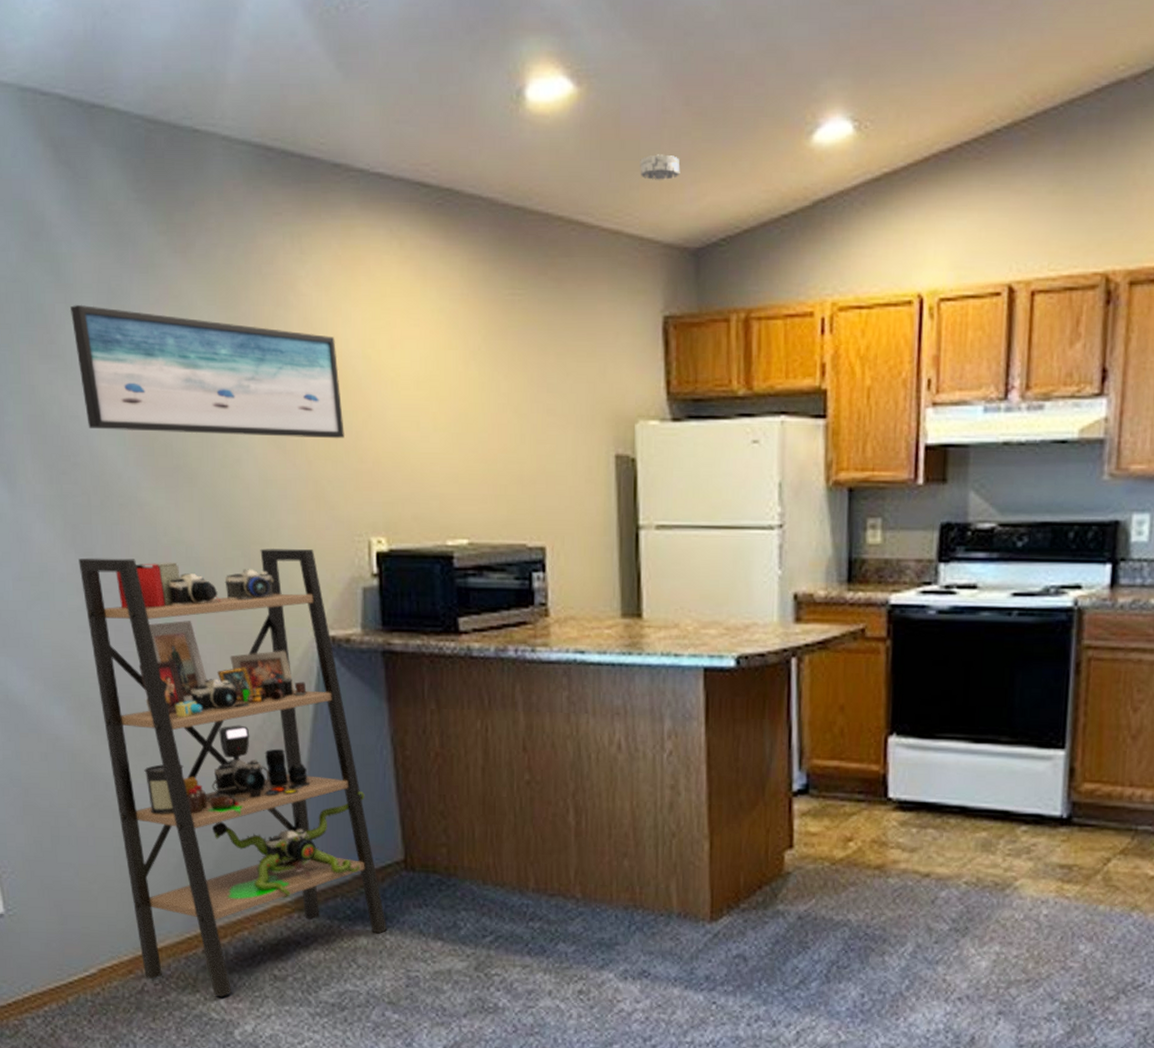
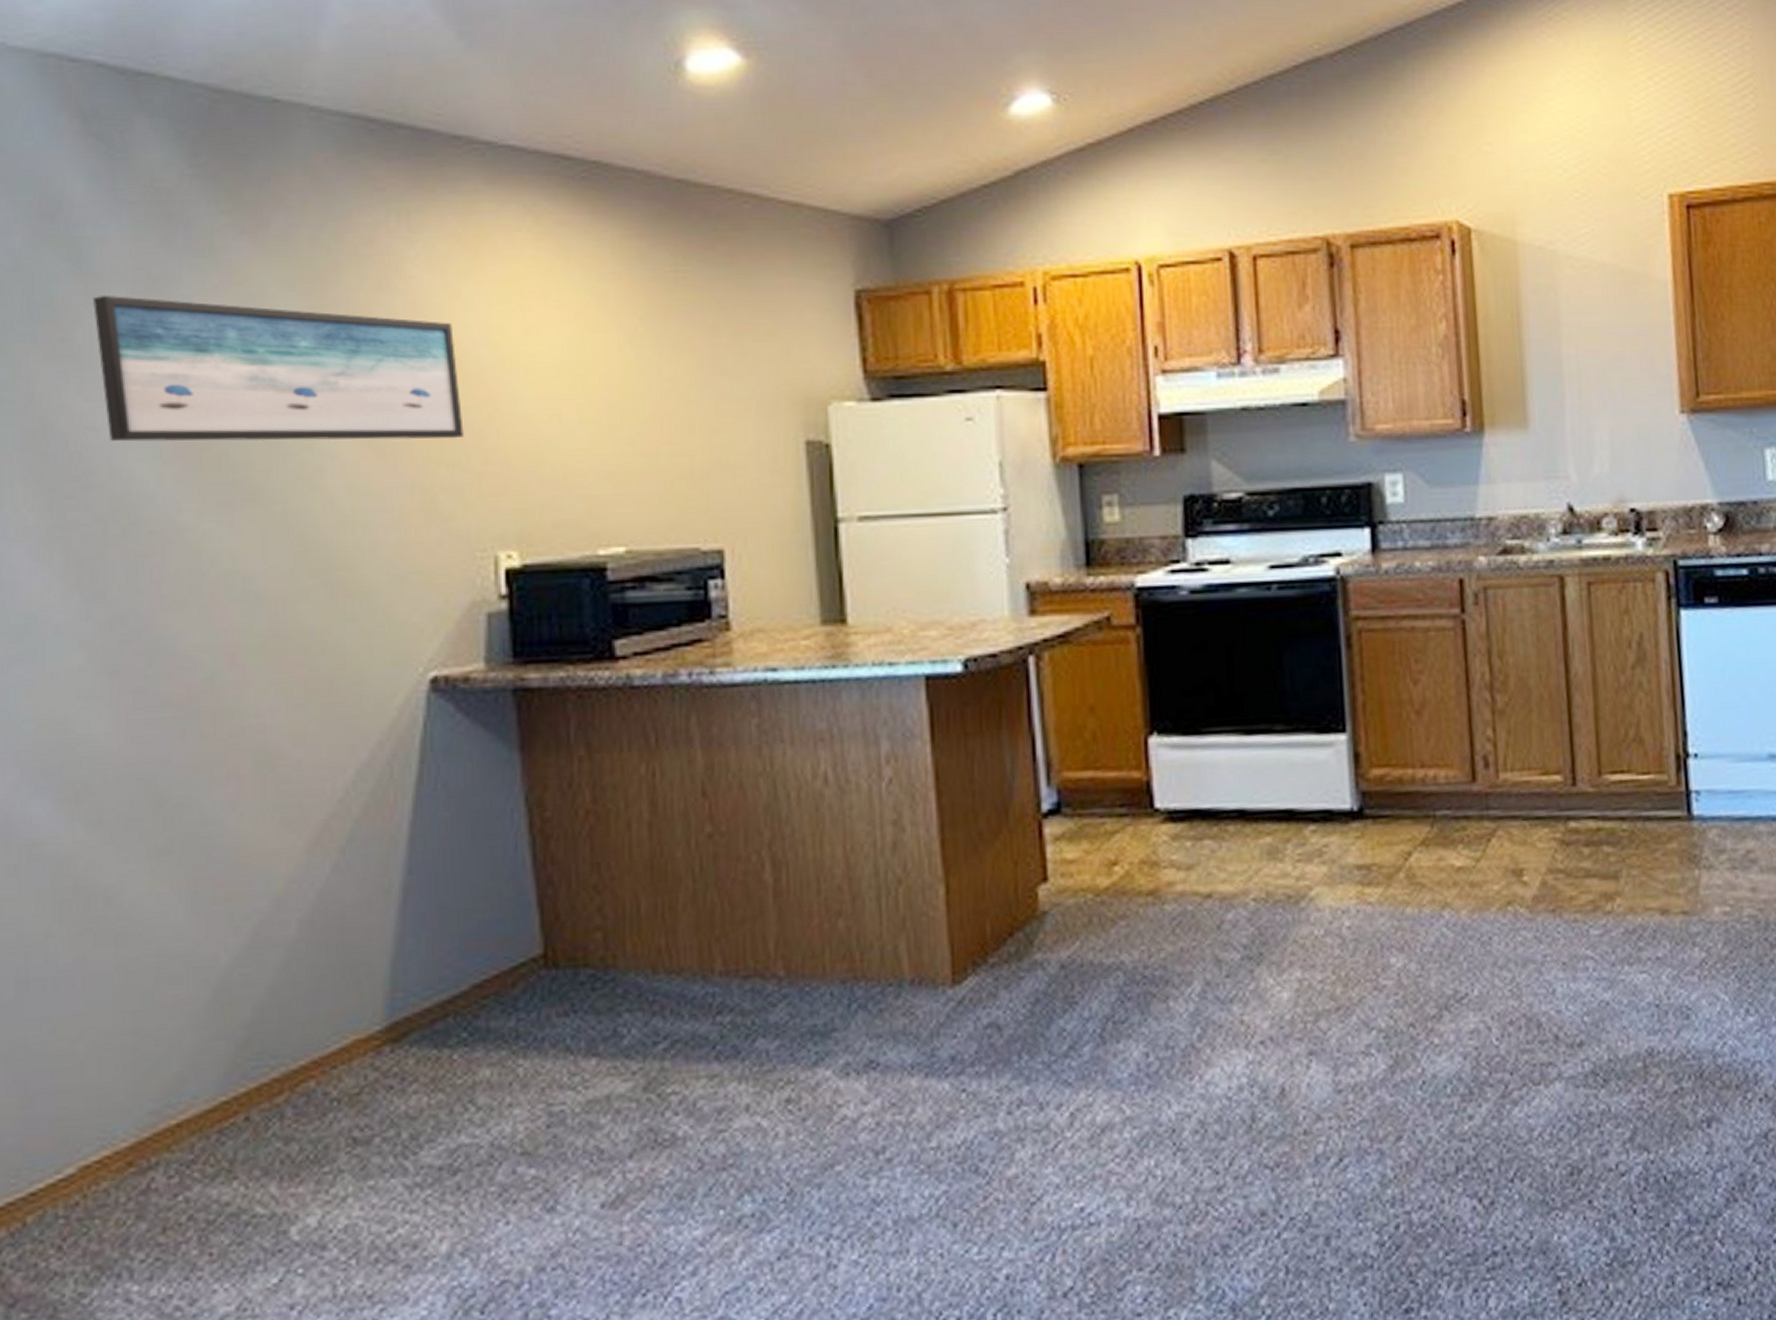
shelving unit: present [78,548,388,997] -> none [84,571,520,1182]
smoke detector: present [640,154,680,180] -> none [820,126,866,151]

